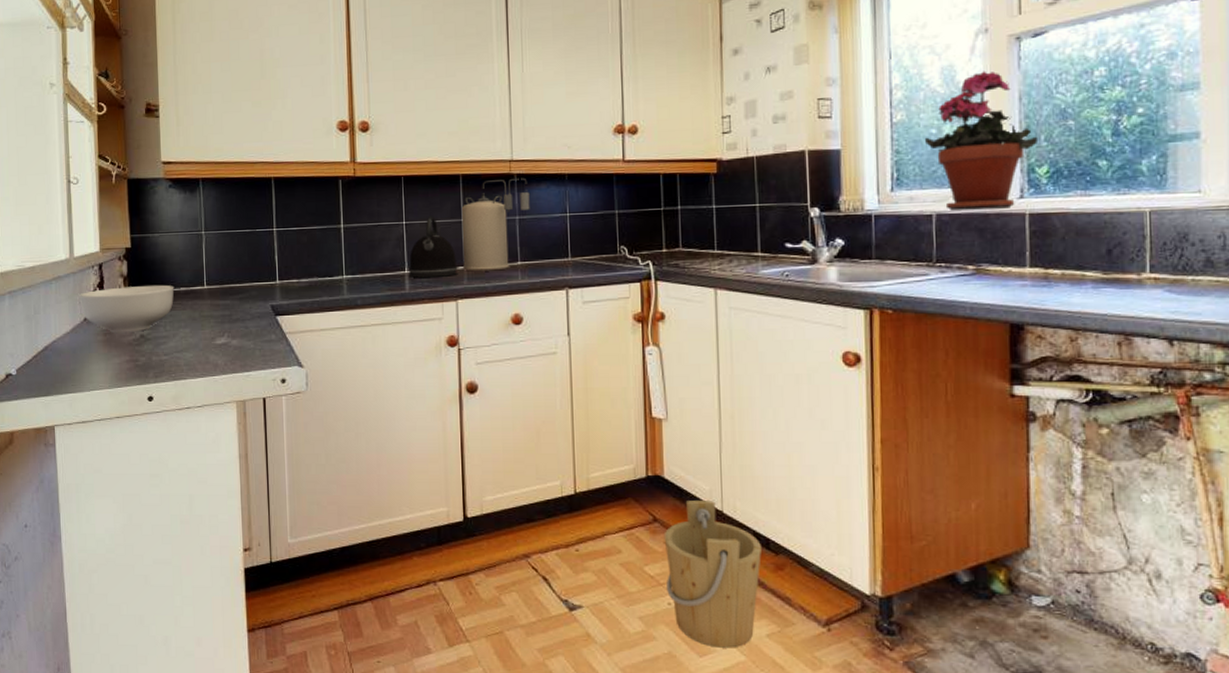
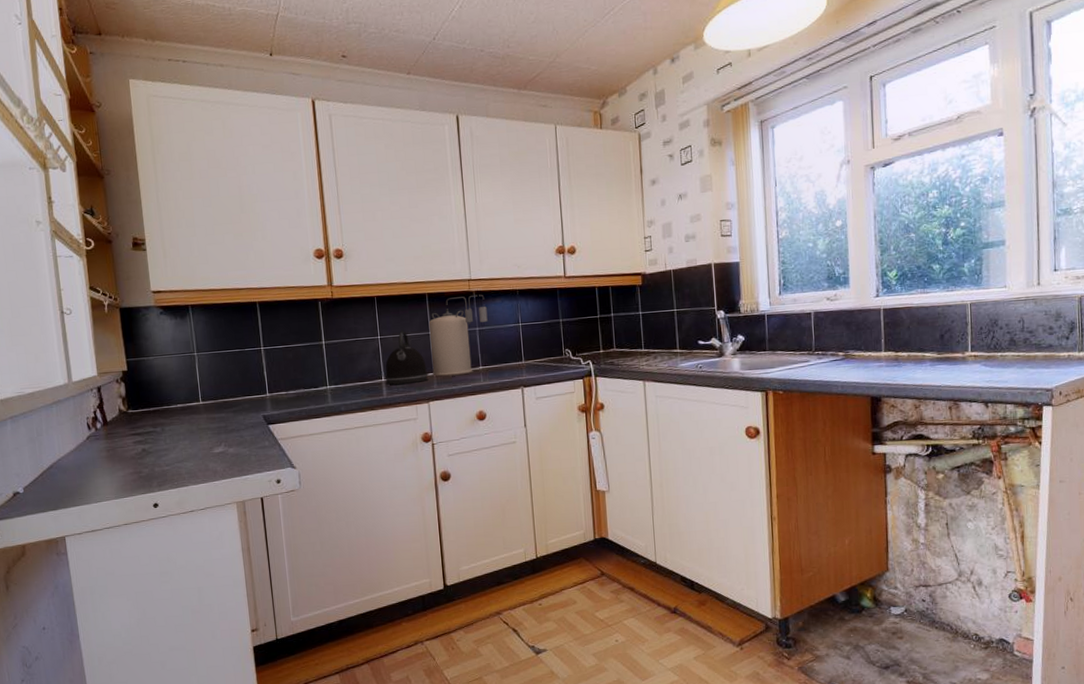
bowl: present [78,284,175,334] -> none [79,403,172,450]
bucket: present [664,501,762,648] -> none [610,554,688,672]
potted plant: present [924,71,1037,212] -> none [803,195,888,309]

